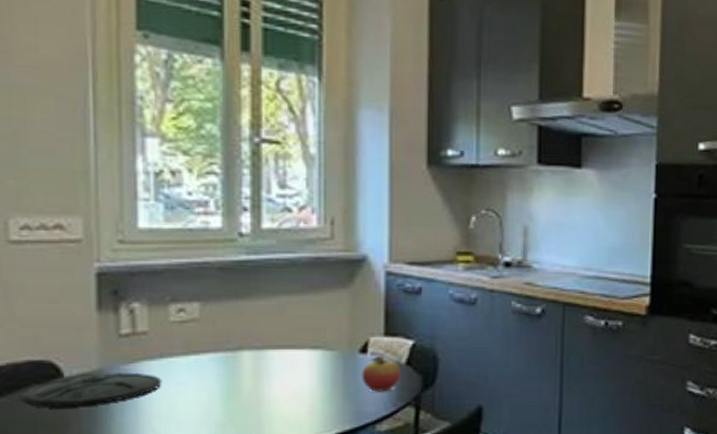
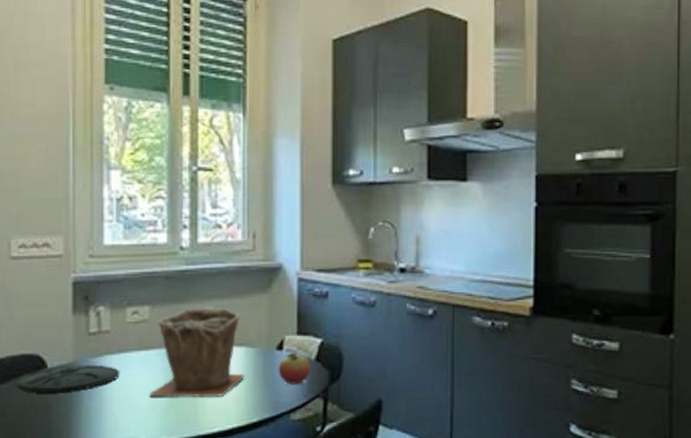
plant pot: none [201,304,321,409] -> present [149,307,245,398]

